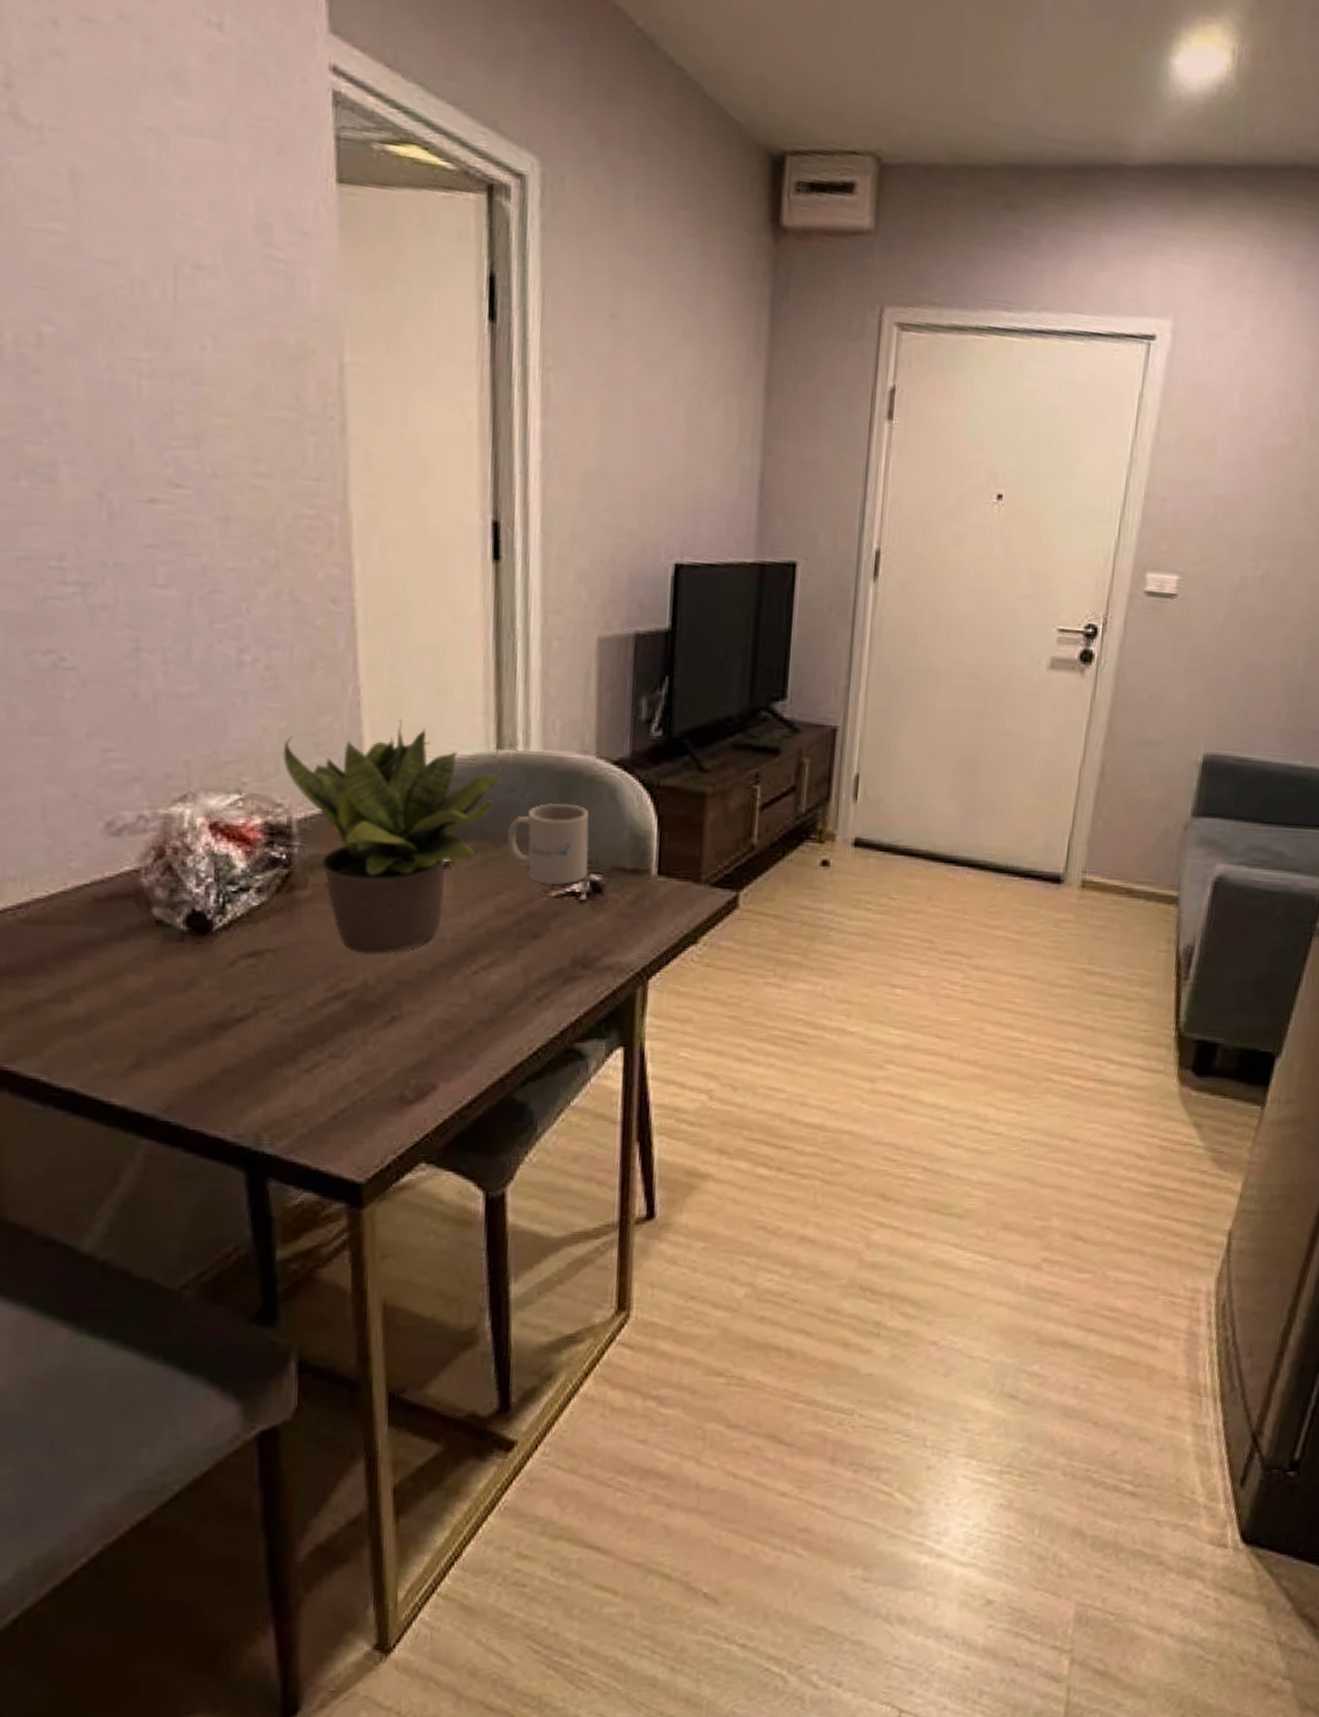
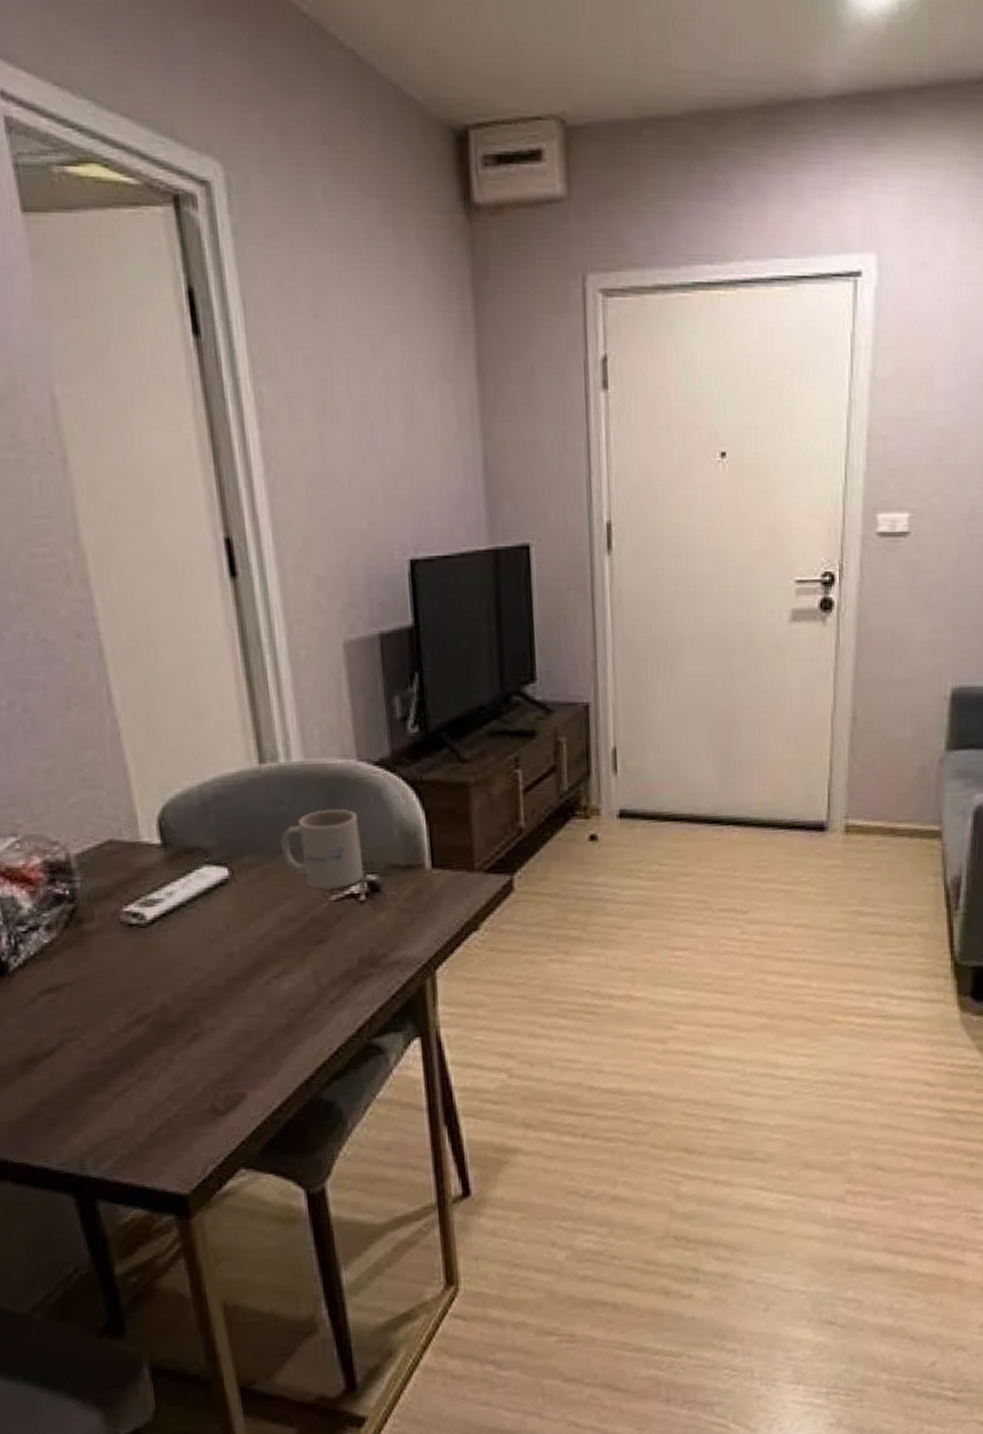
potted plant: present [283,719,503,954] -> none [50,745,268,976]

